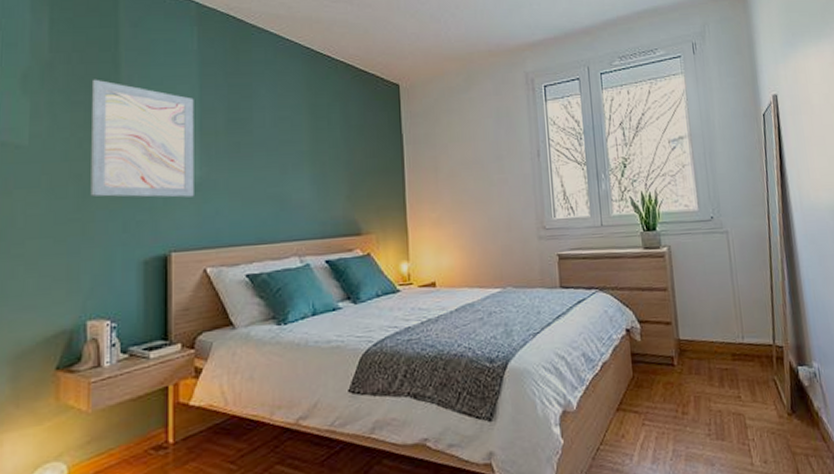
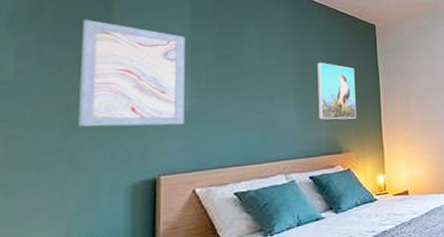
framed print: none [334,128,377,196] -> present [317,62,356,120]

